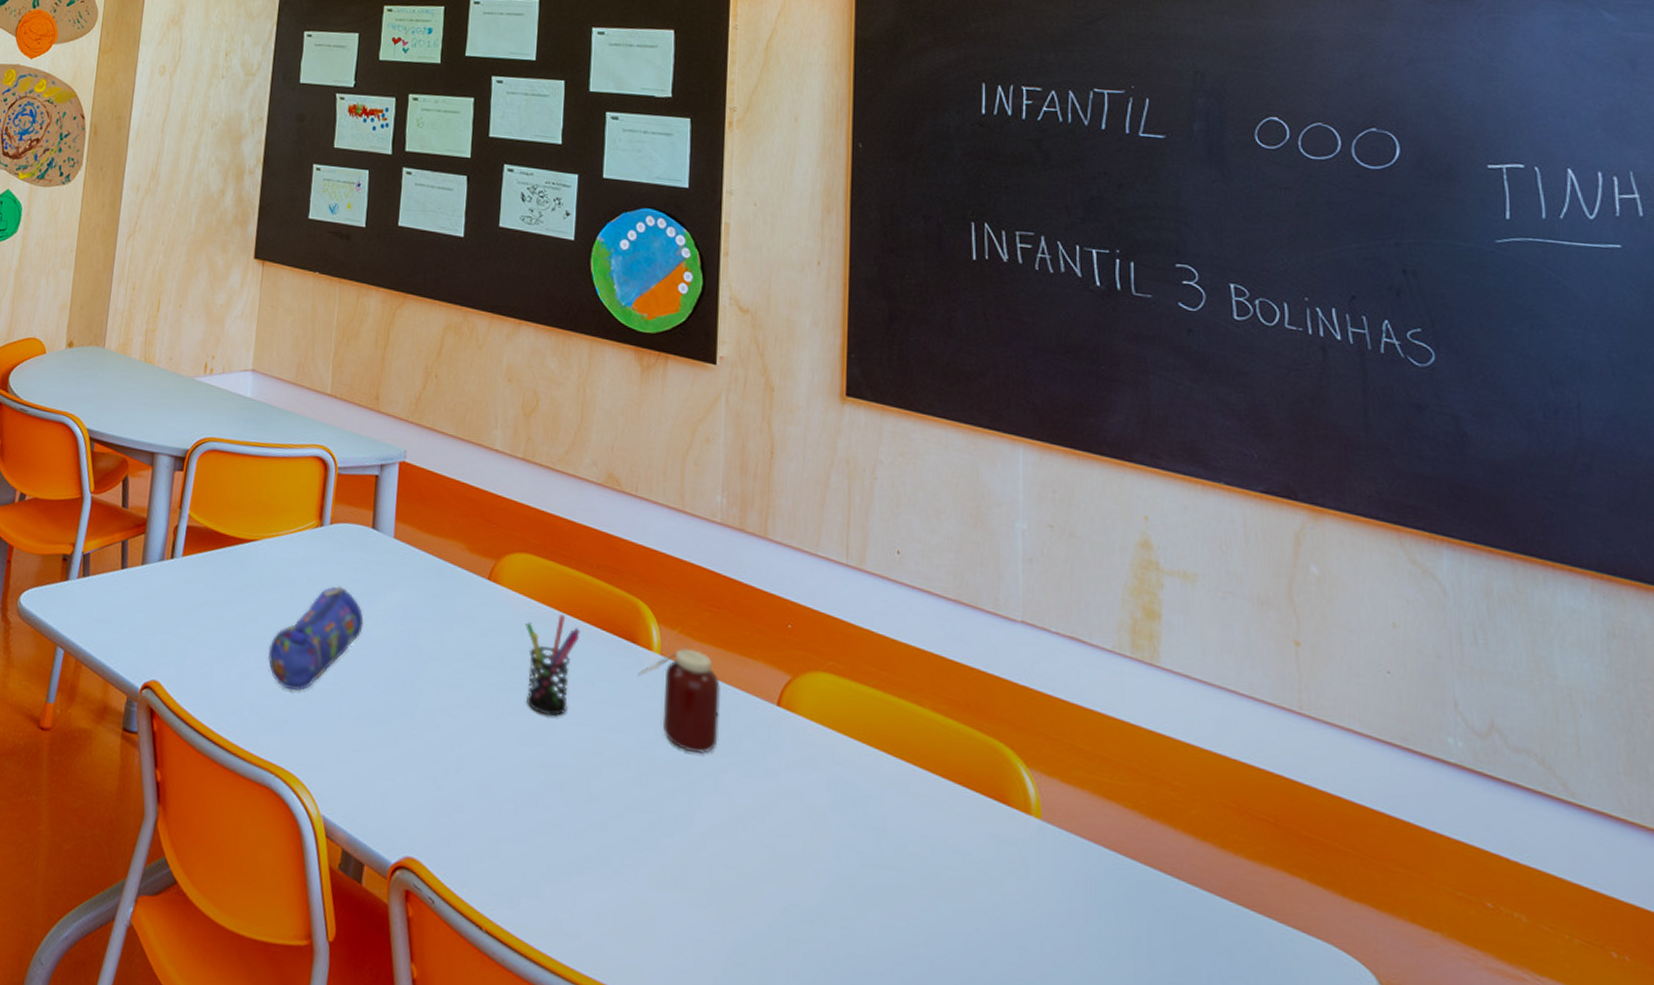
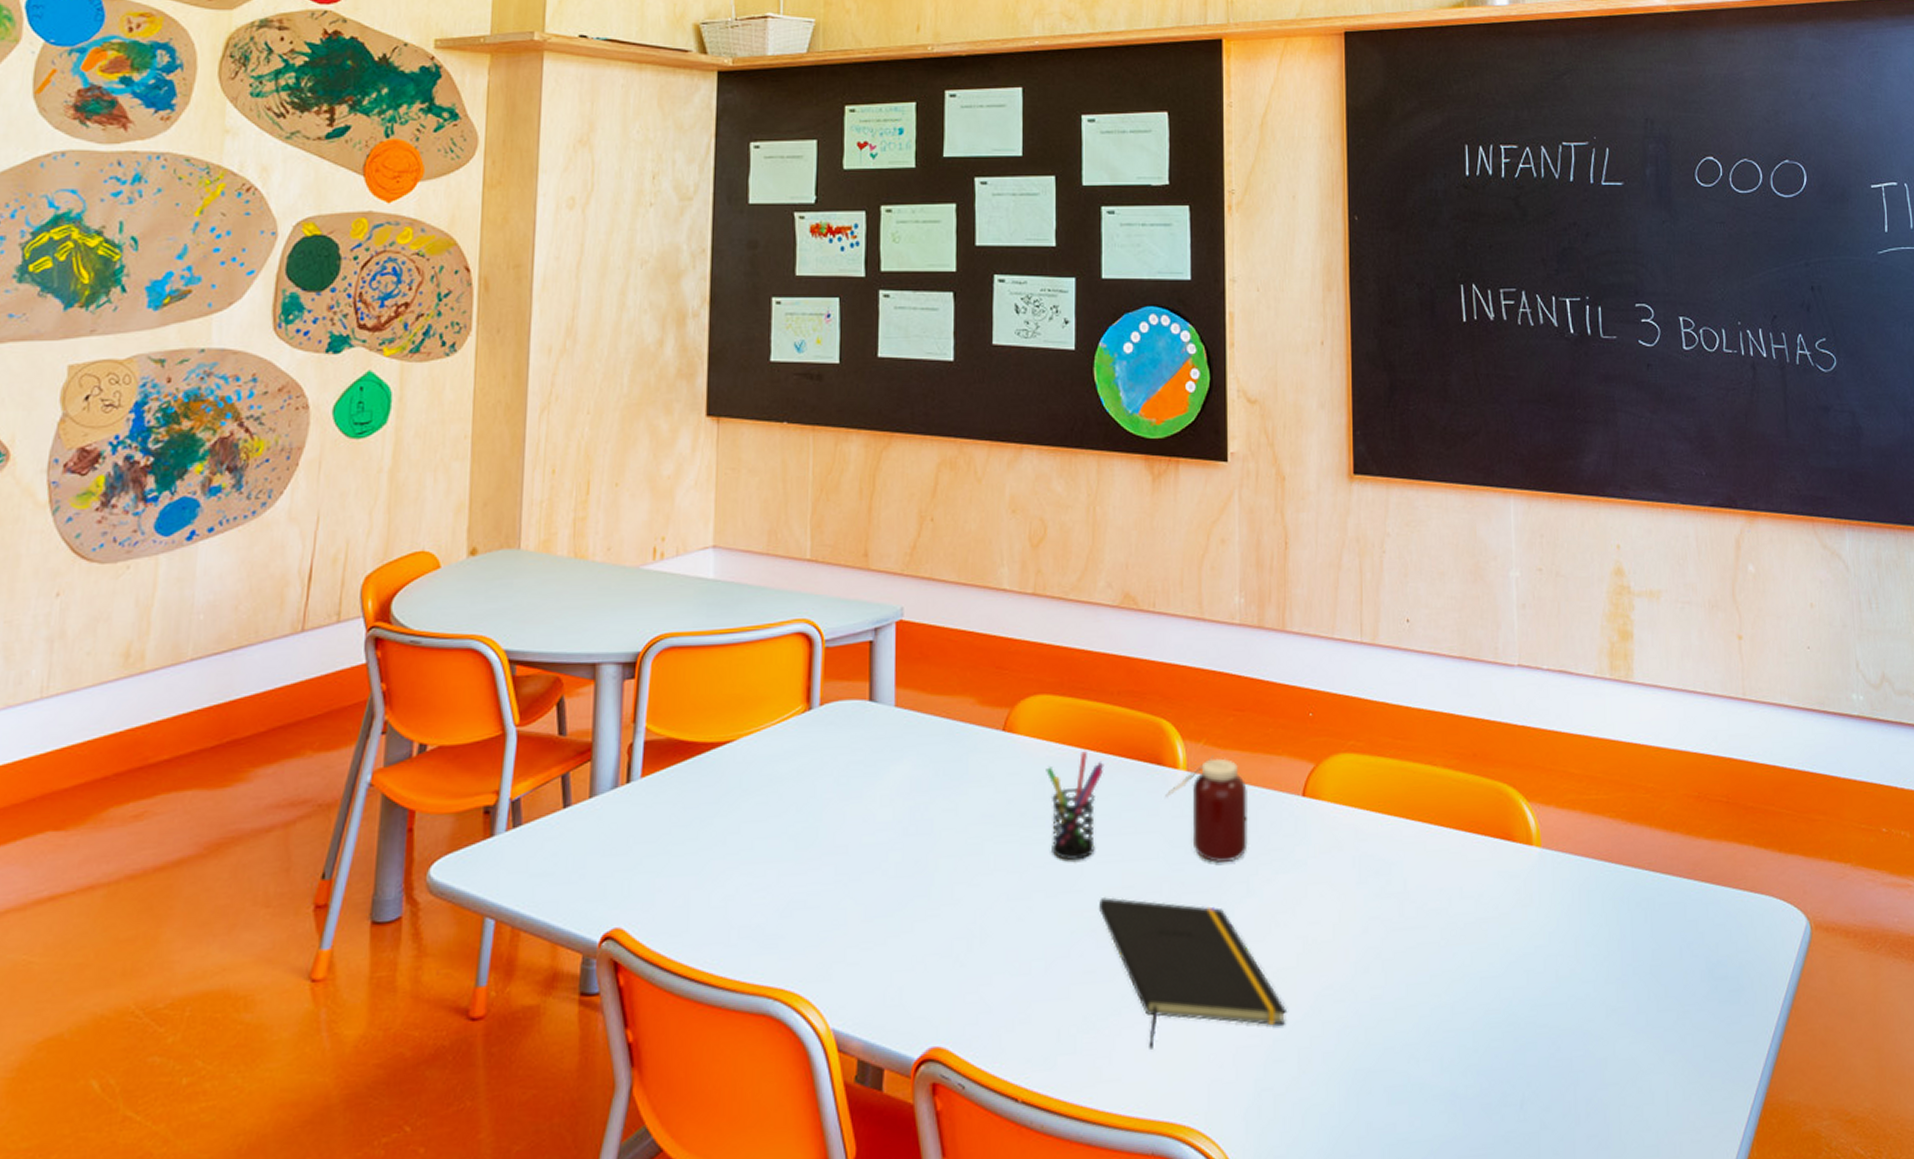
pencil case: present [268,585,364,691] -> none [755,771,866,901]
notepad: none [568,757,751,930] -> present [1099,897,1288,1049]

